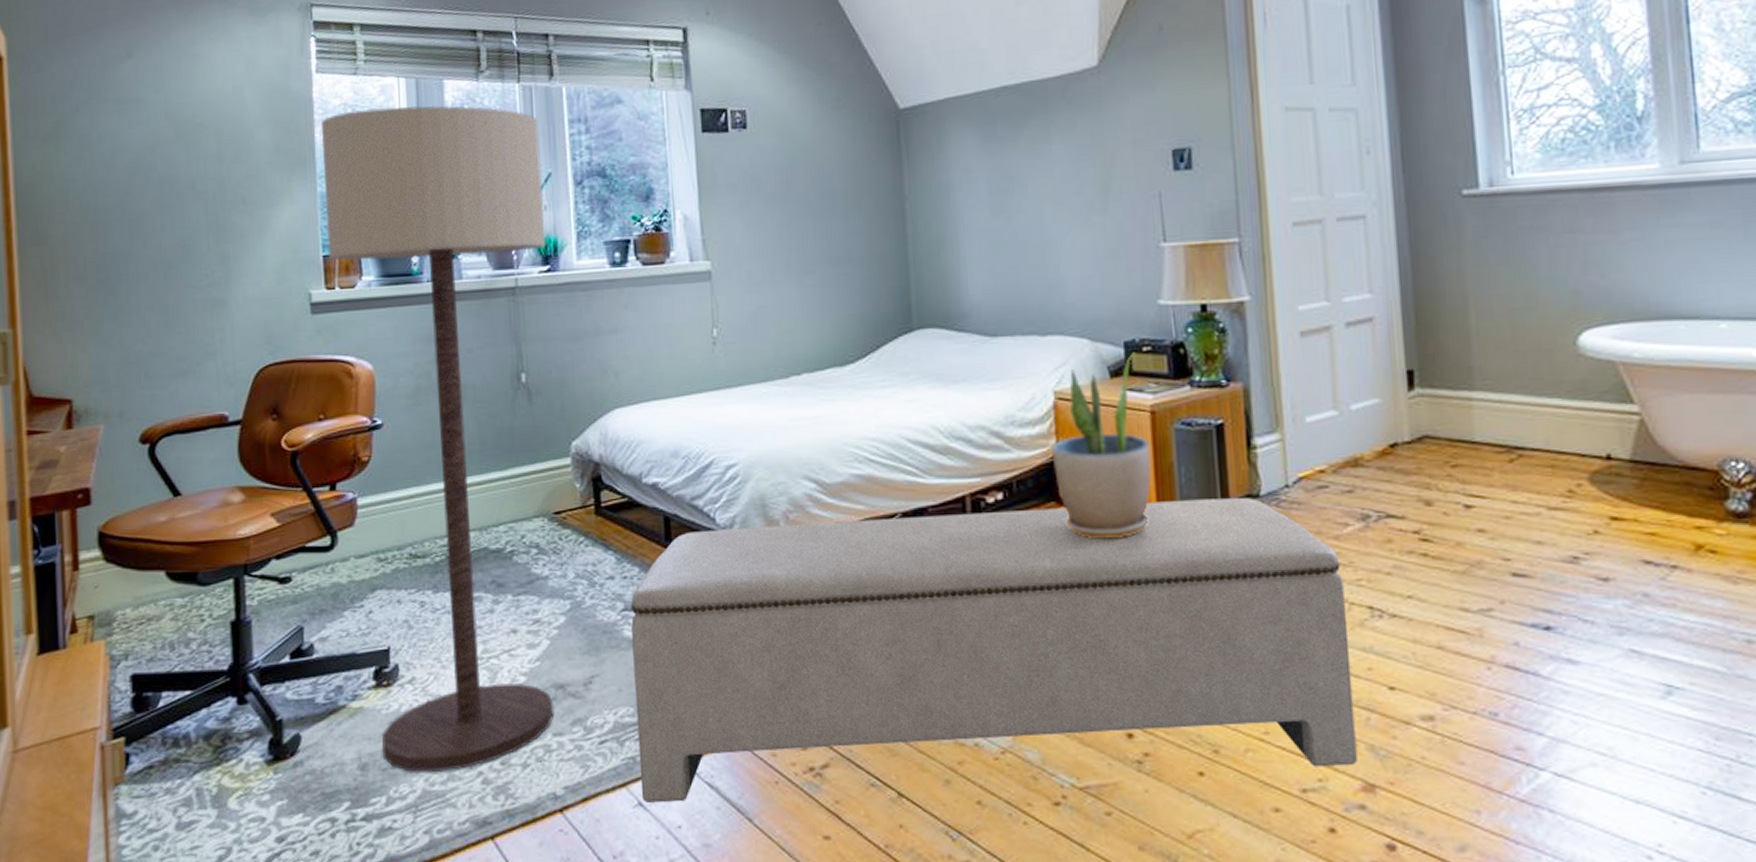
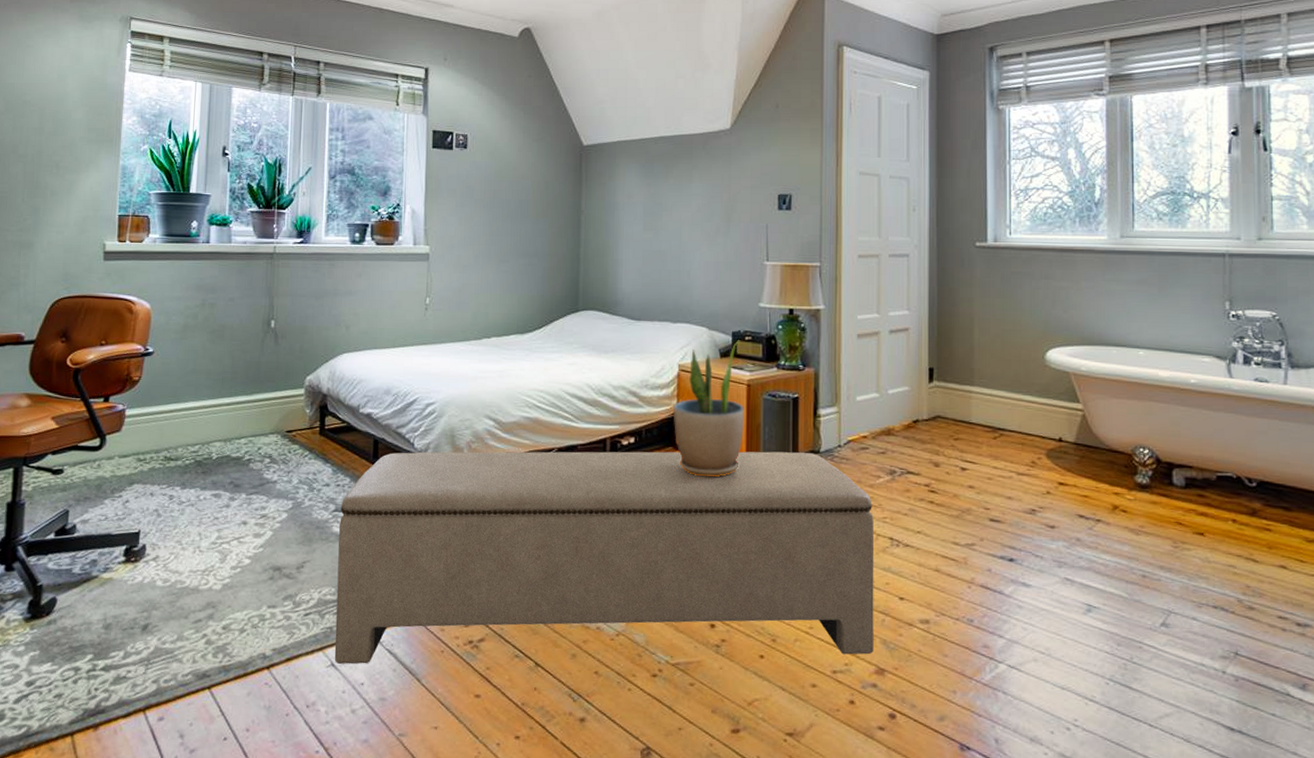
floor lamp: present [320,106,554,773] -> none [123,104,305,634]

